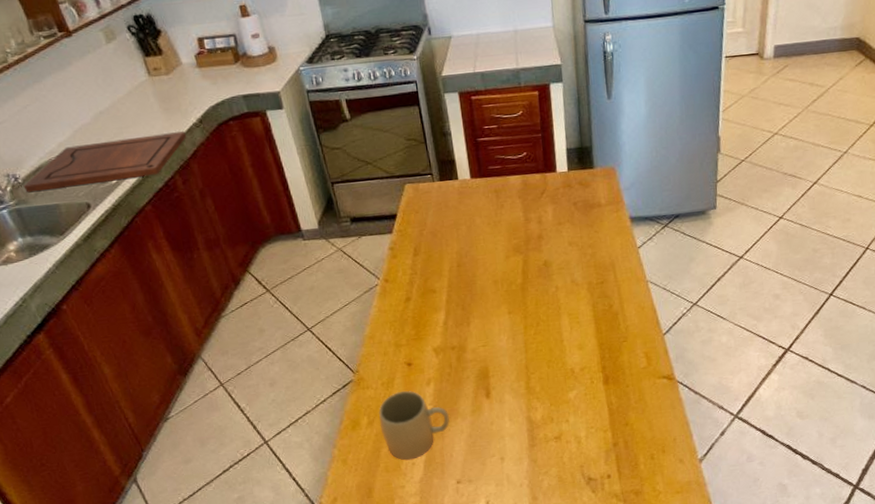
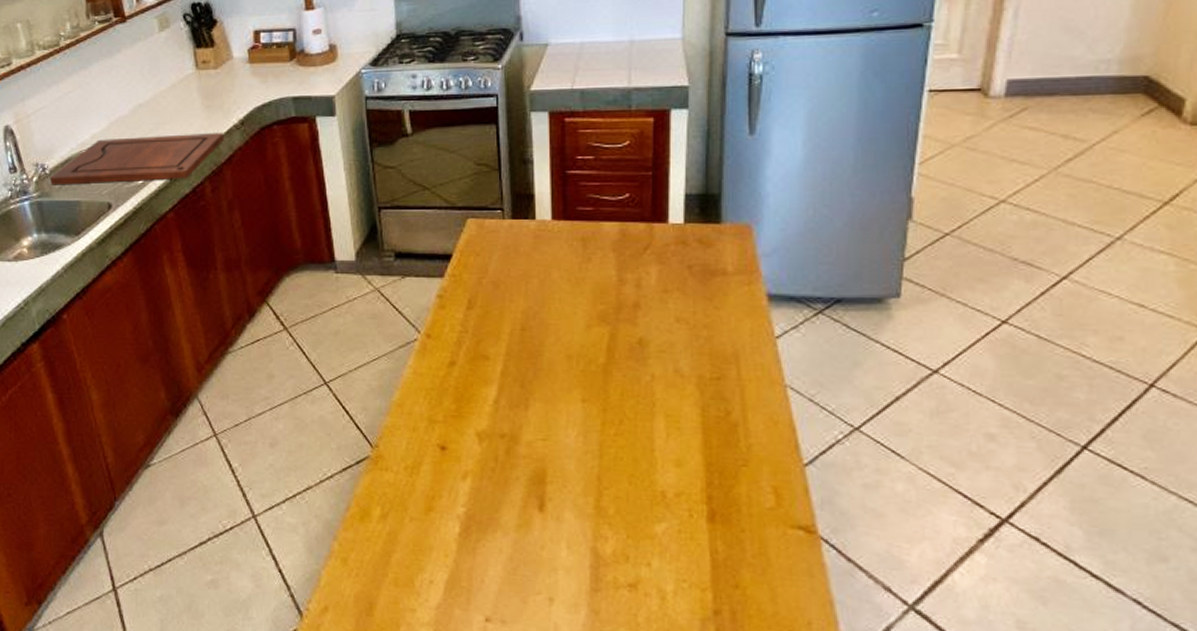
mug: present [379,391,450,461] -> none [395,481,487,576]

